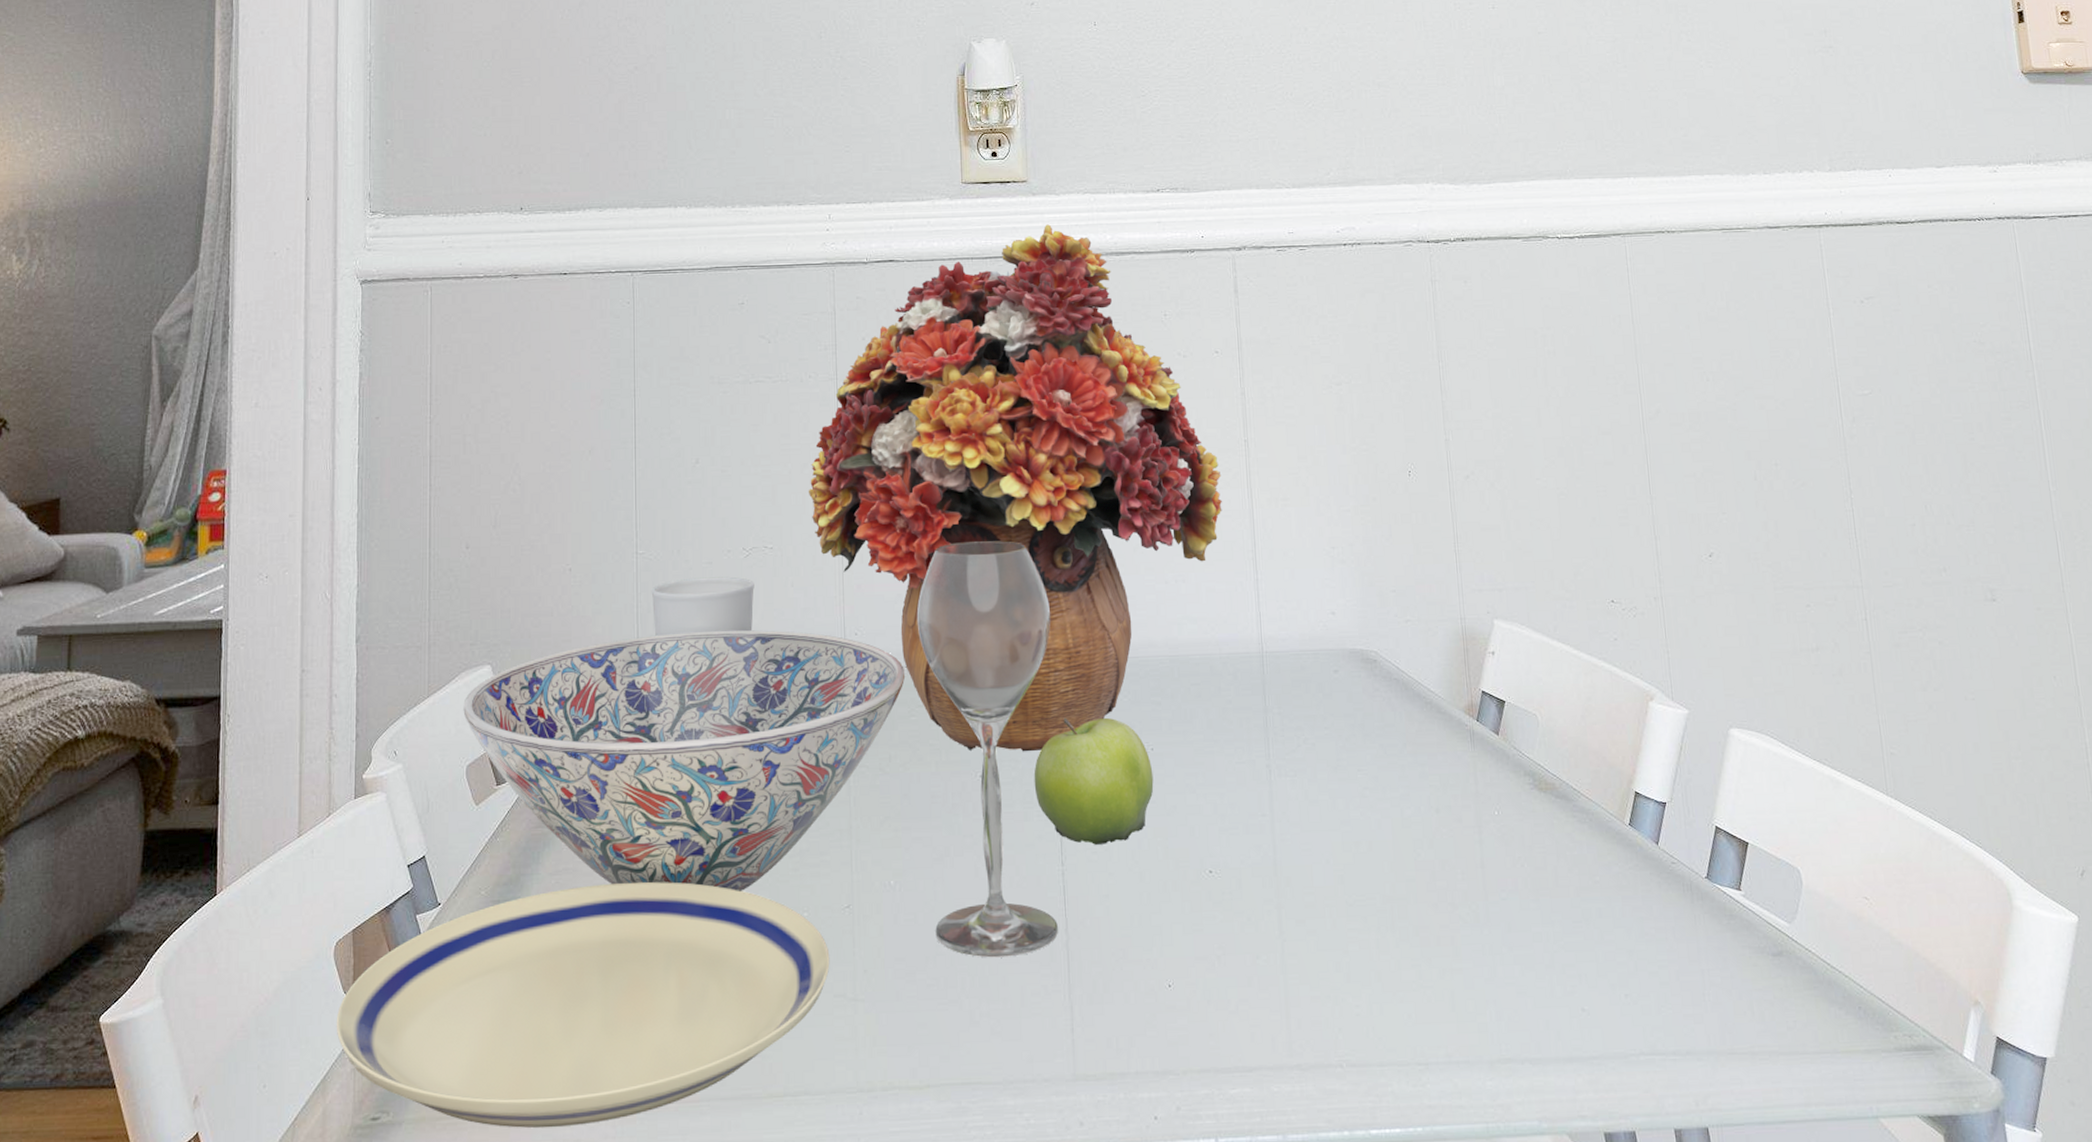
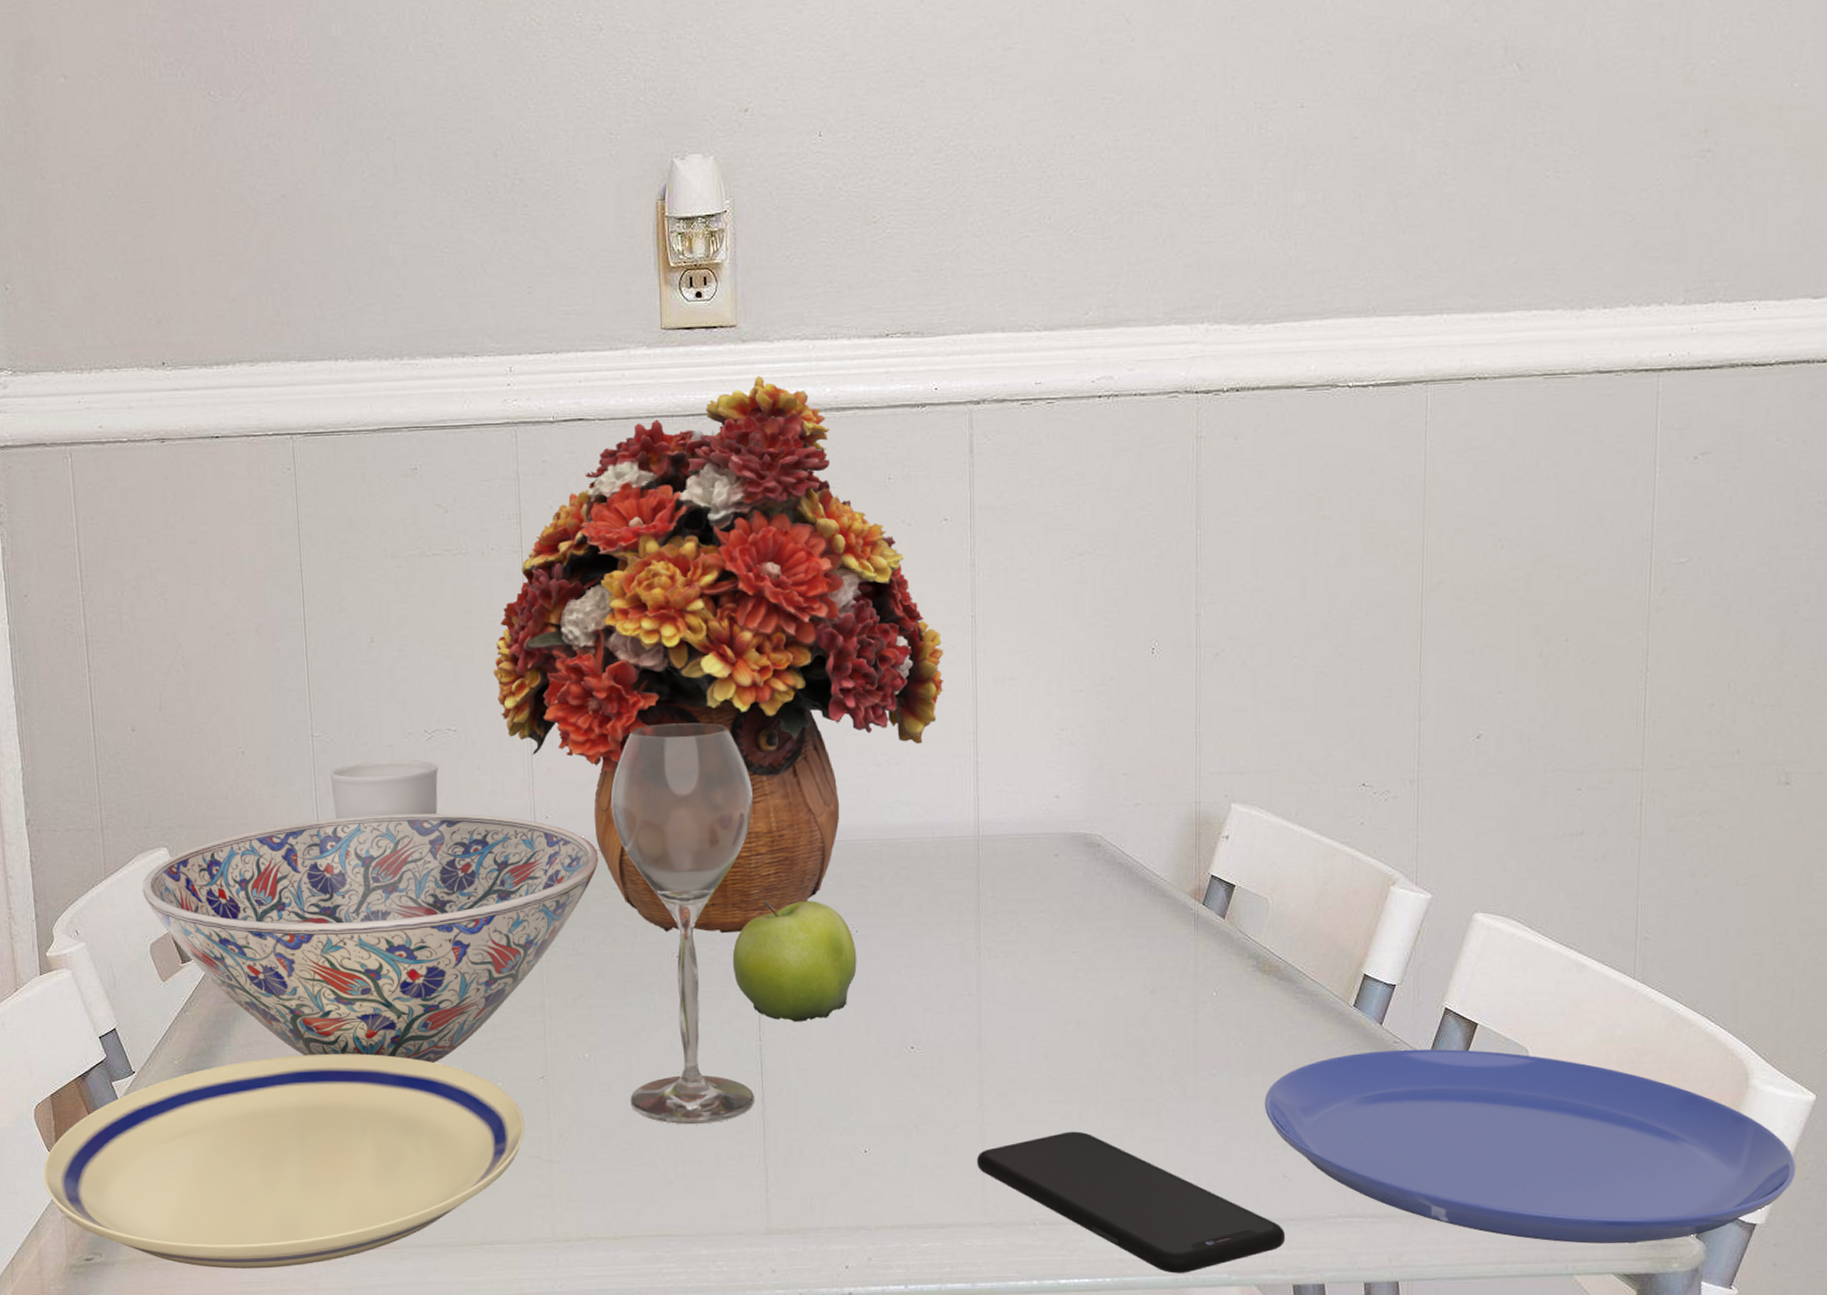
smartphone: none [1279,961,1592,1121] -> present [976,1131,1286,1274]
plate: none [1554,869,2075,1082] -> present [1264,1048,1797,1244]

